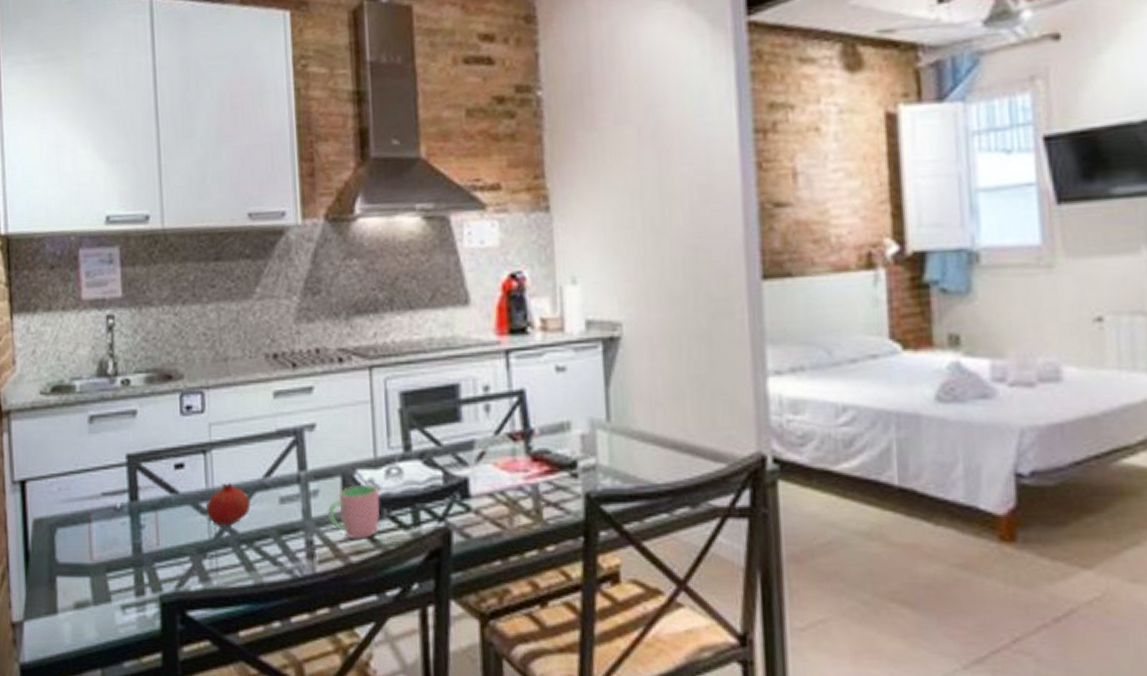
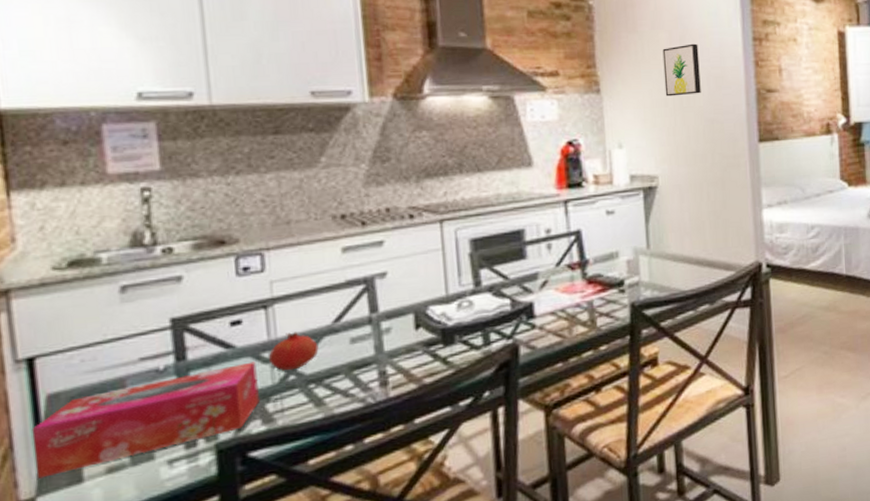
tissue box: none [22,511,197,603] -> present [31,361,260,479]
cup: present [326,484,381,539] -> none [399,316,453,364]
wall art: none [628,140,680,215] -> present [662,43,701,97]

